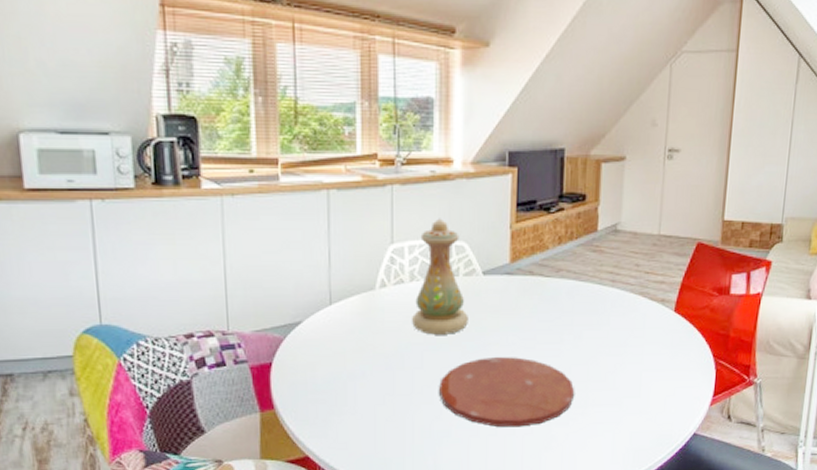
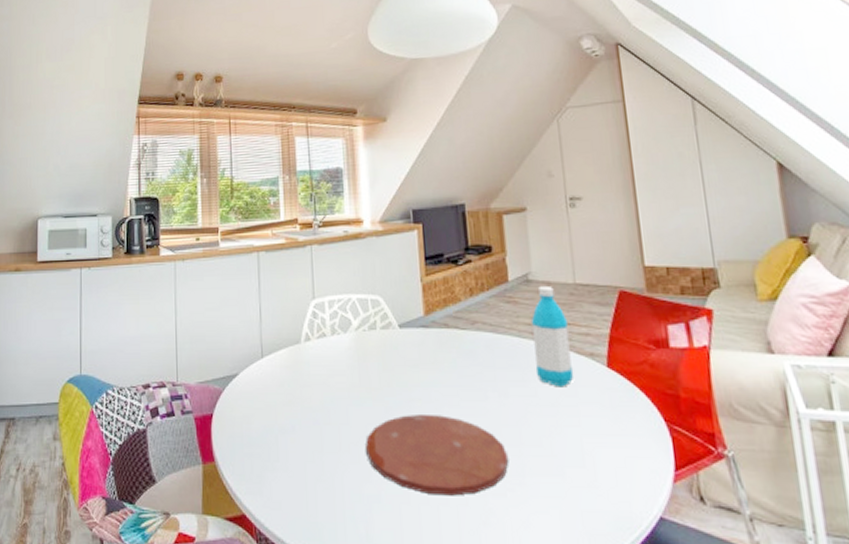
vase: present [412,218,468,335] -> none [335,274,389,389]
water bottle: none [610,236,647,330] -> present [530,285,574,387]

